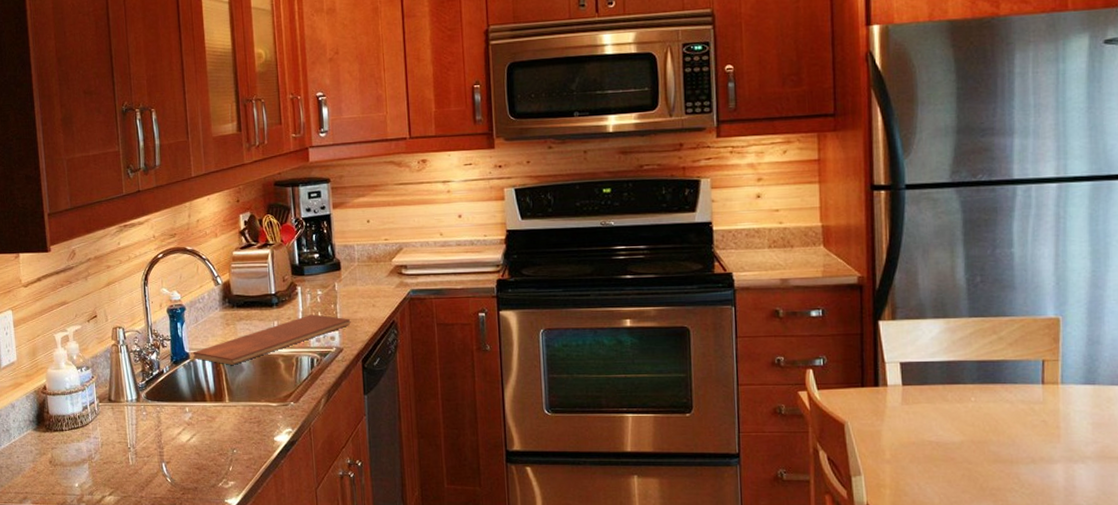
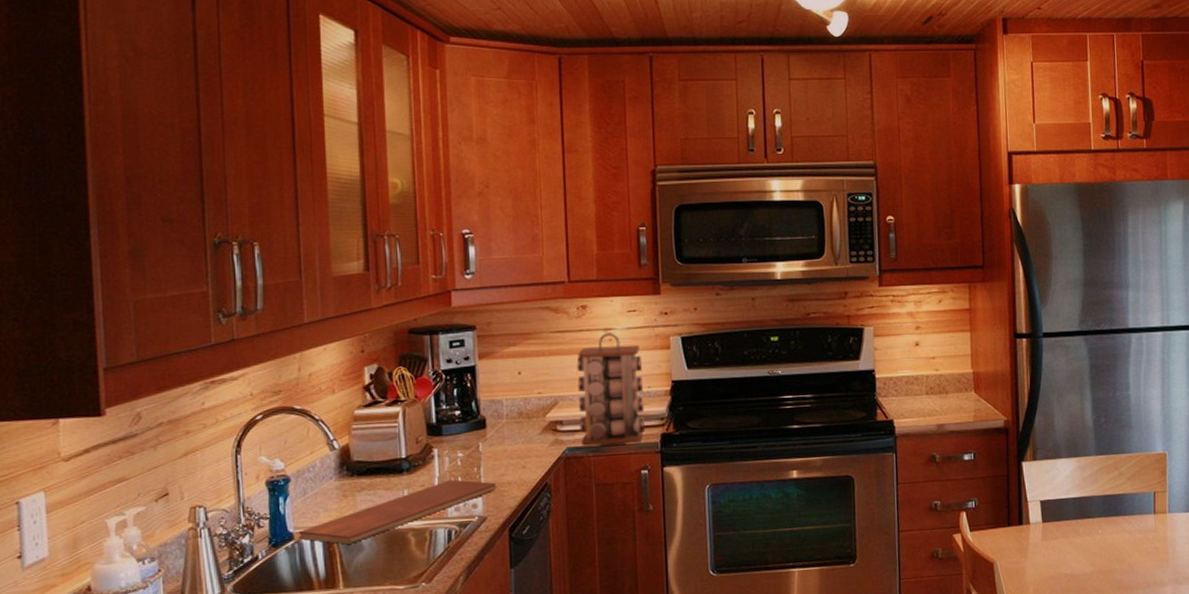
spice rack: none [418,185,483,289] -> present [576,333,646,446]

